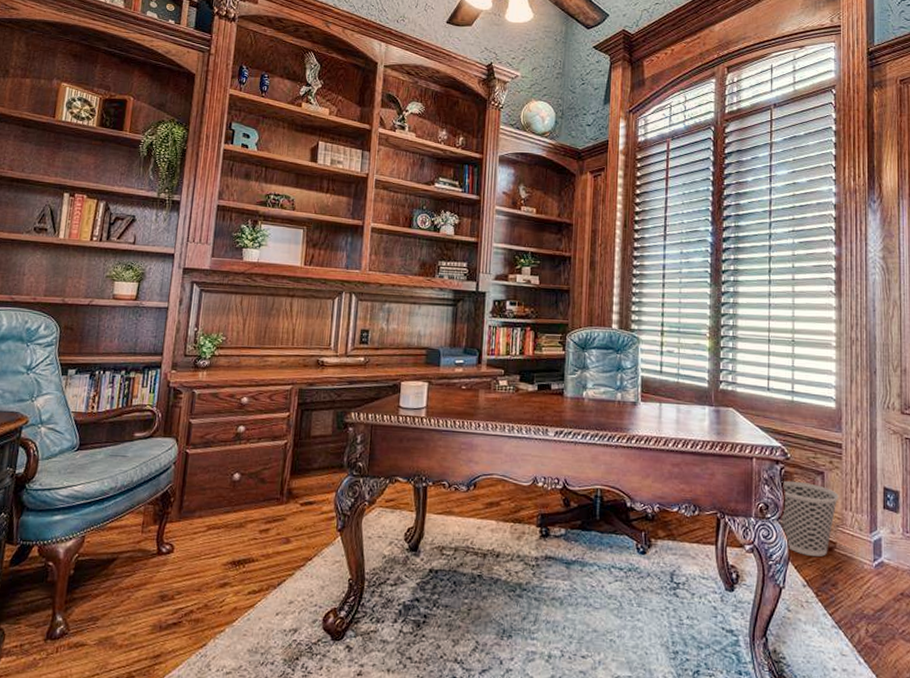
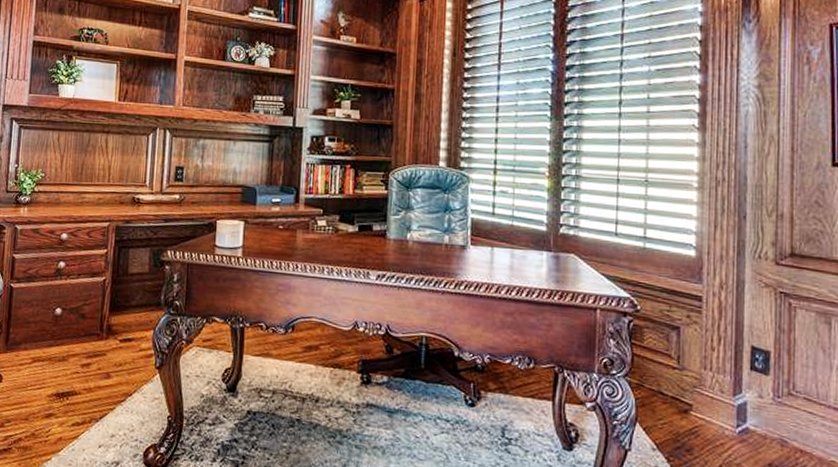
wastebasket: present [780,480,839,556] -> none [627,335,697,419]

